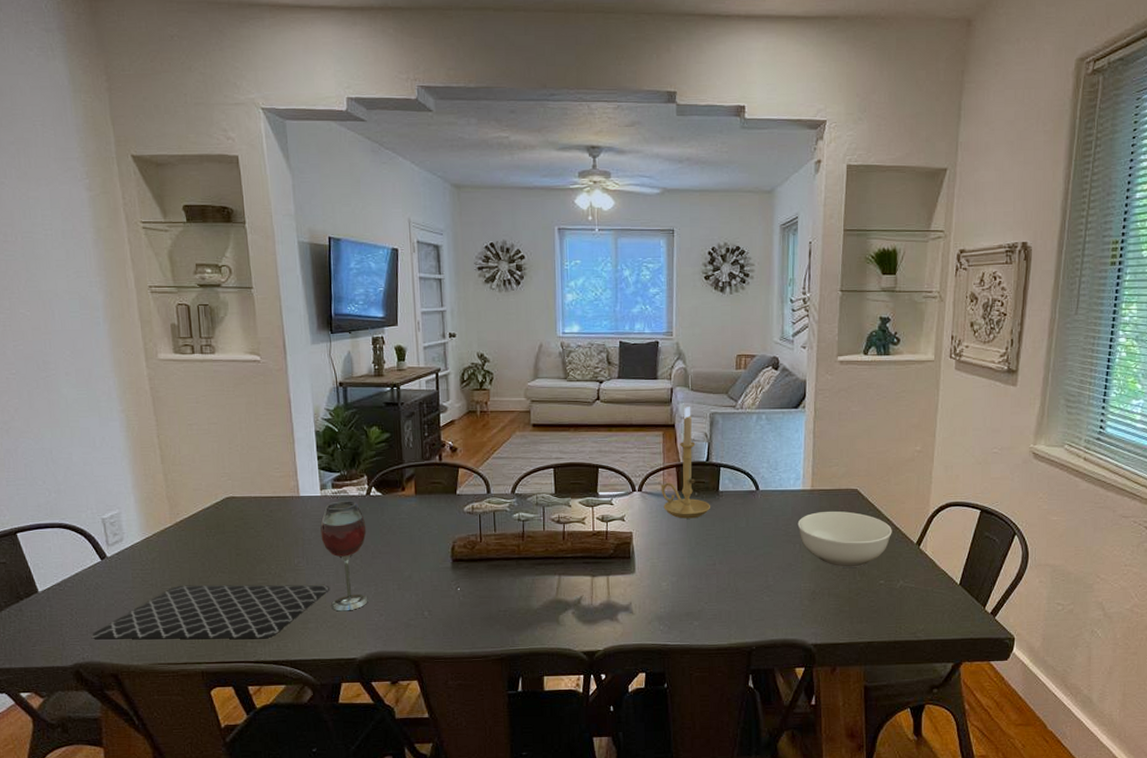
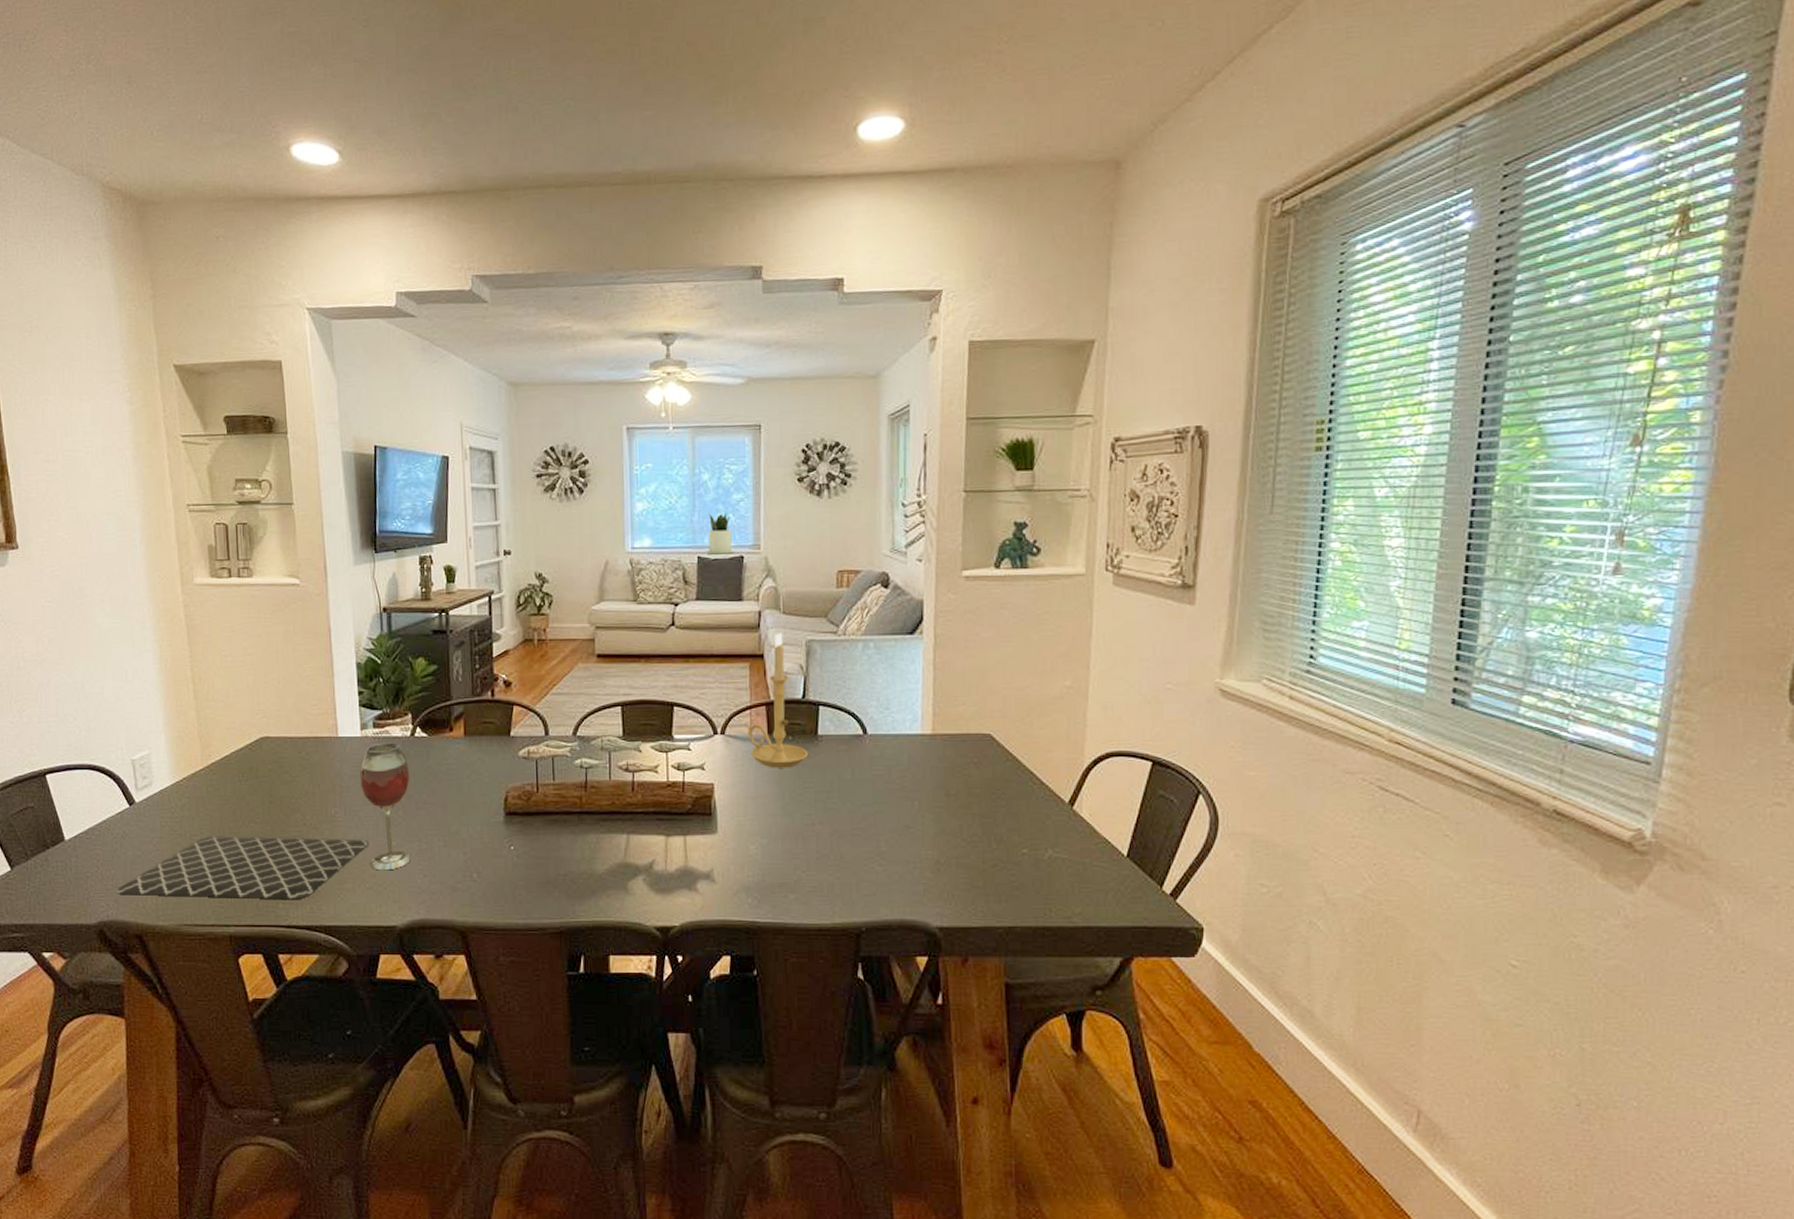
planter: none [628,304,651,340] -> present [707,512,734,555]
bowl: present [797,510,892,568] -> none [915,760,1037,832]

